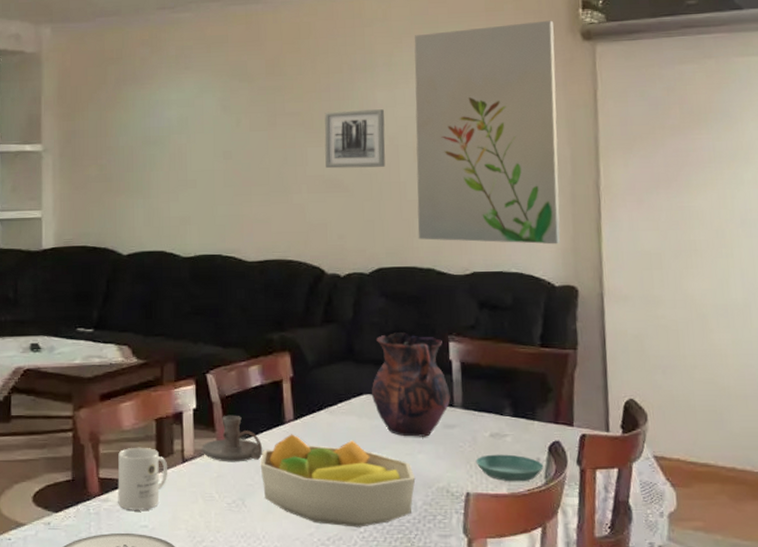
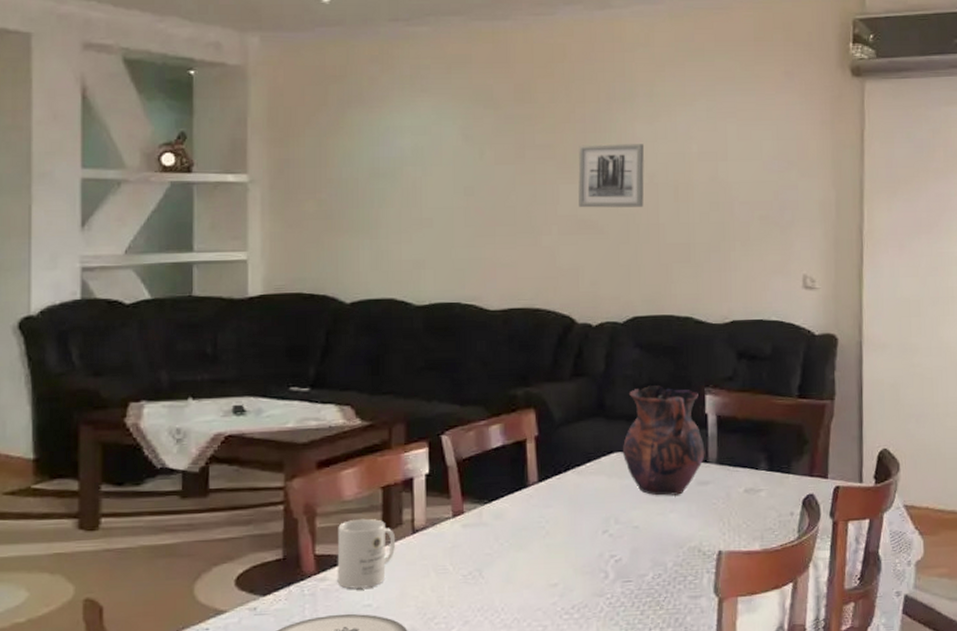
candle holder: present [202,415,263,462] -> none [434,479,503,531]
fruit bowl: present [260,434,416,527] -> none [500,497,667,594]
wall art: present [414,20,561,245] -> none [676,54,824,291]
saucer: present [475,454,544,482] -> none [729,509,797,538]

